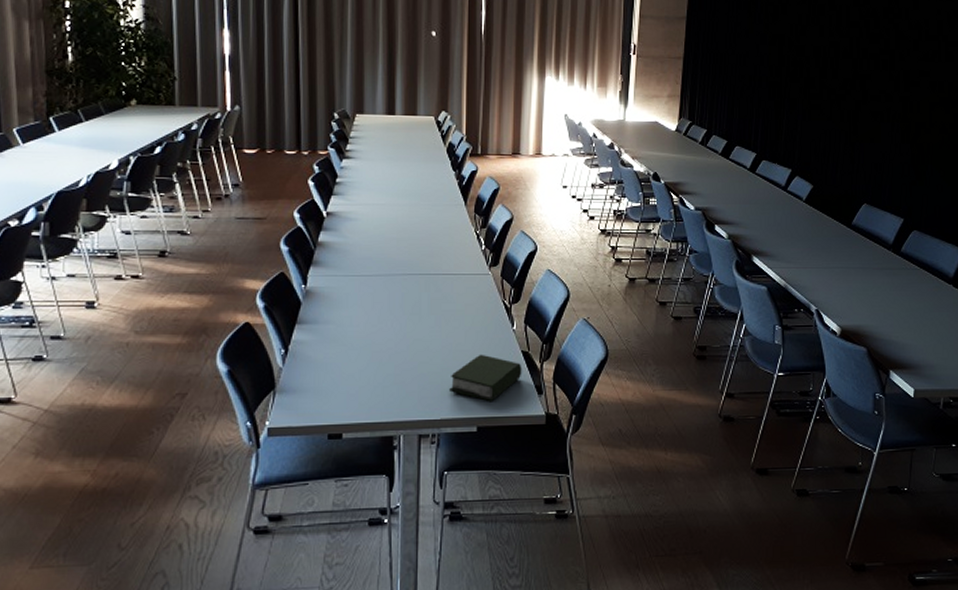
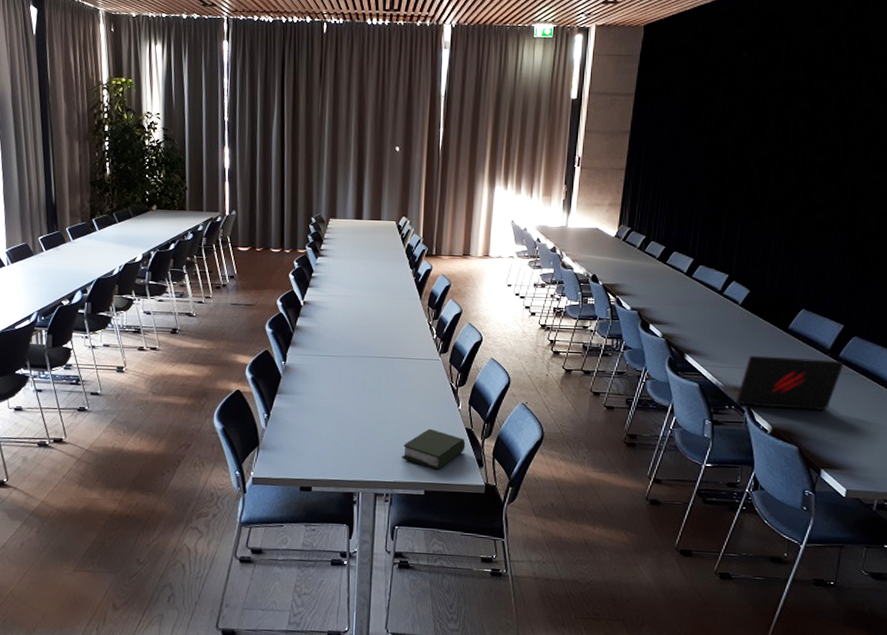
laptop: none [787,254,906,309] -> present [719,355,845,411]

